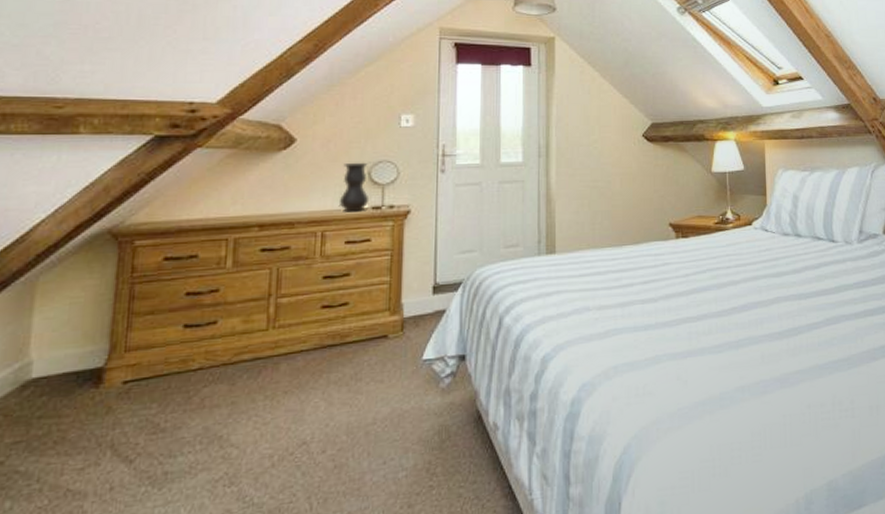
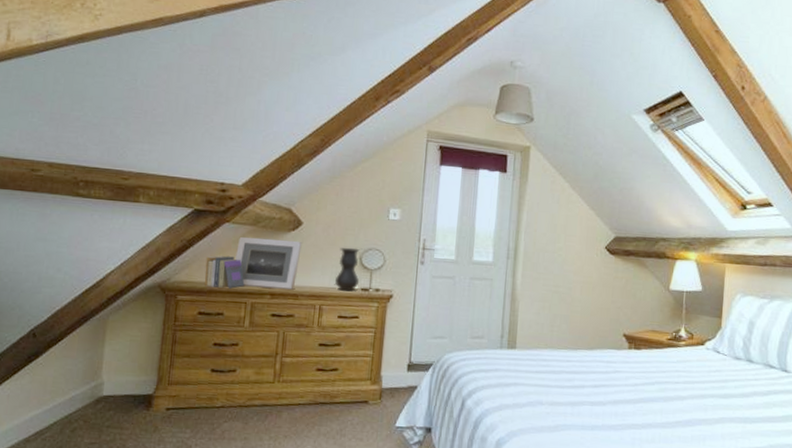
books: none [171,186,225,226] -> present [204,255,245,290]
picture frame: none [211,160,296,220] -> present [235,236,302,290]

